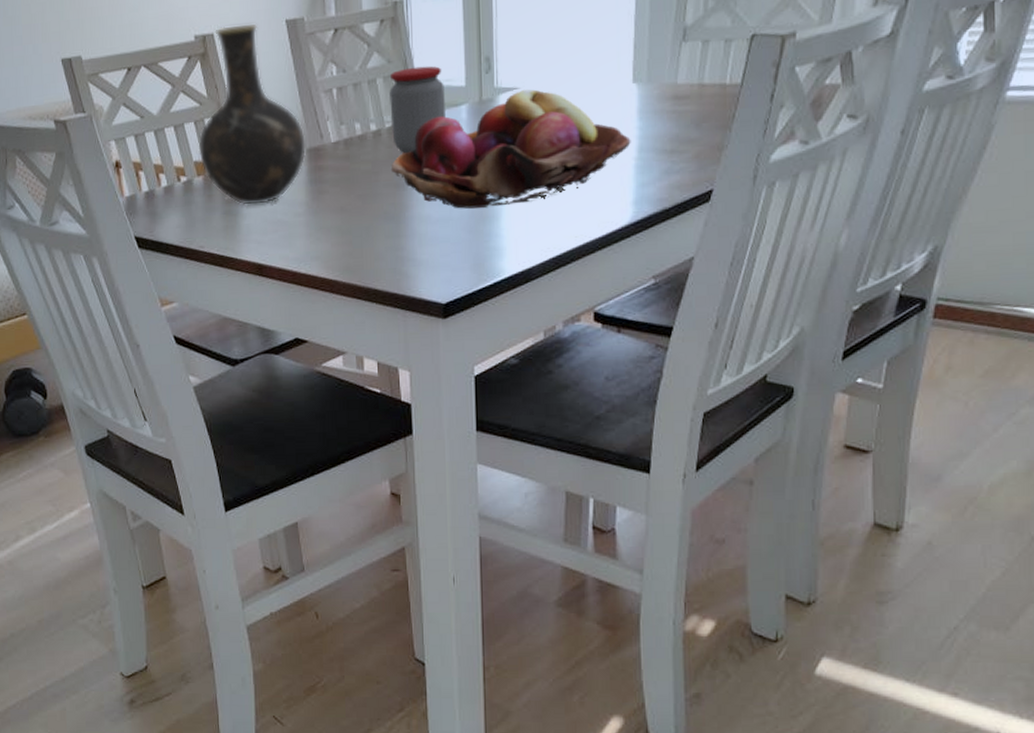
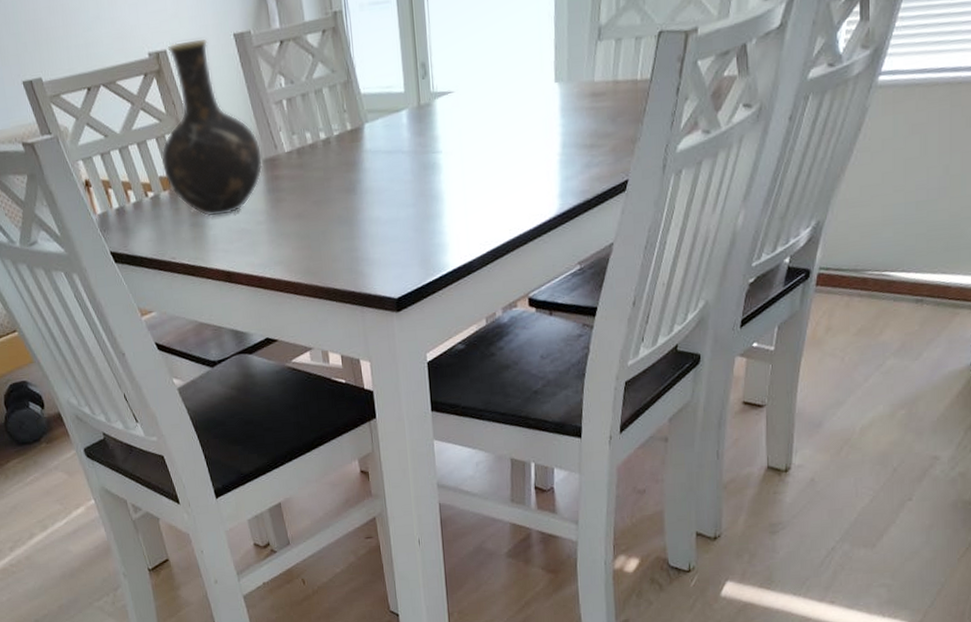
jar: present [389,66,445,154] -> none [335,74,388,160]
fruit basket: present [390,89,631,209] -> none [341,92,555,210]

